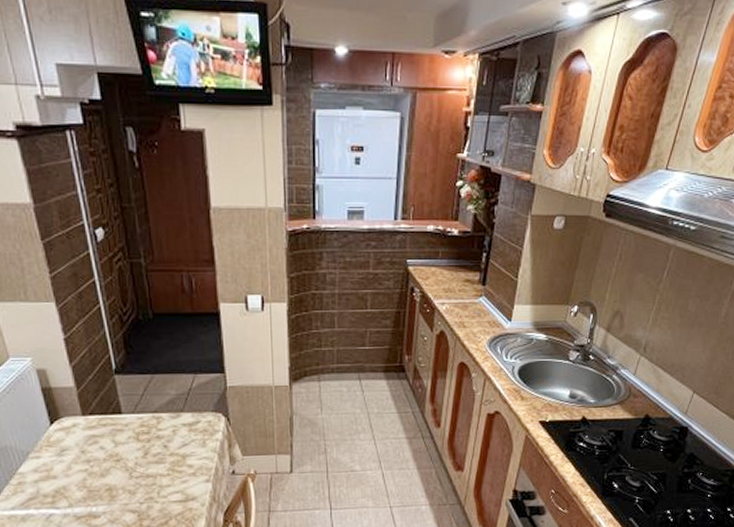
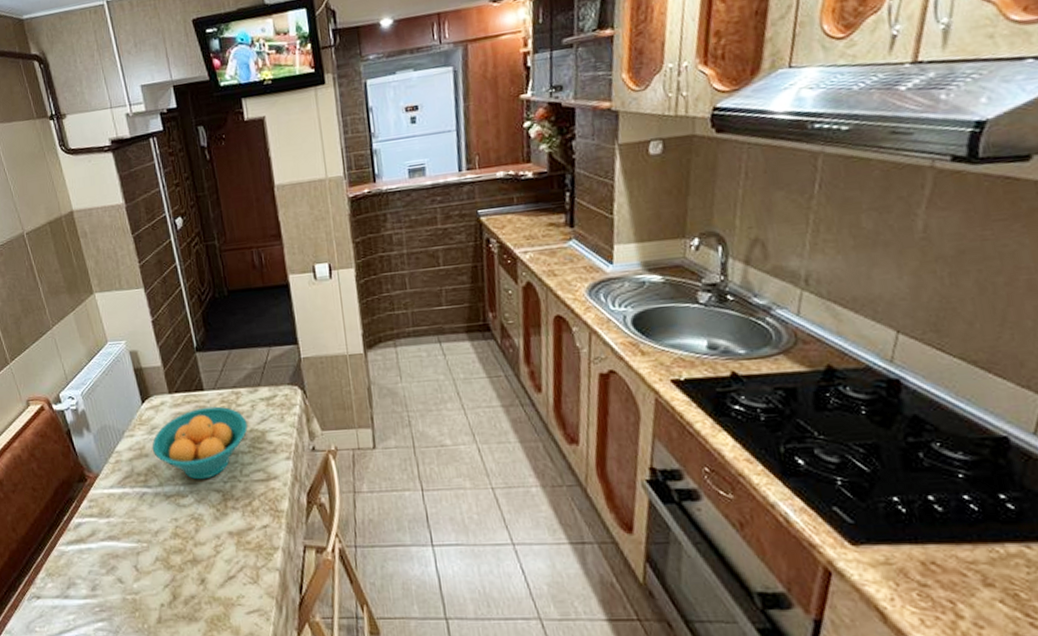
fruit bowl: none [61,430,168,501] -> present [152,406,248,480]

